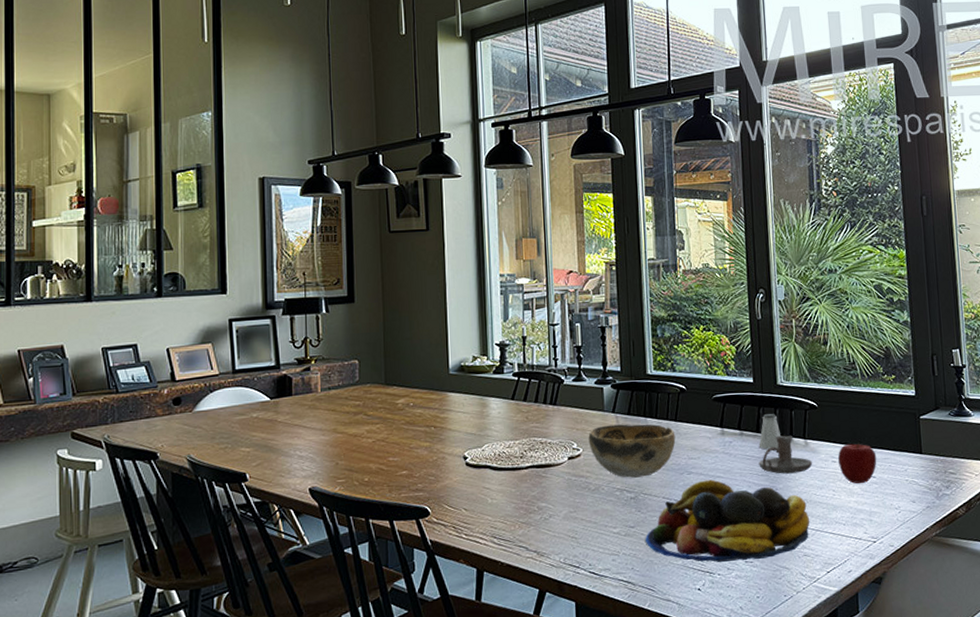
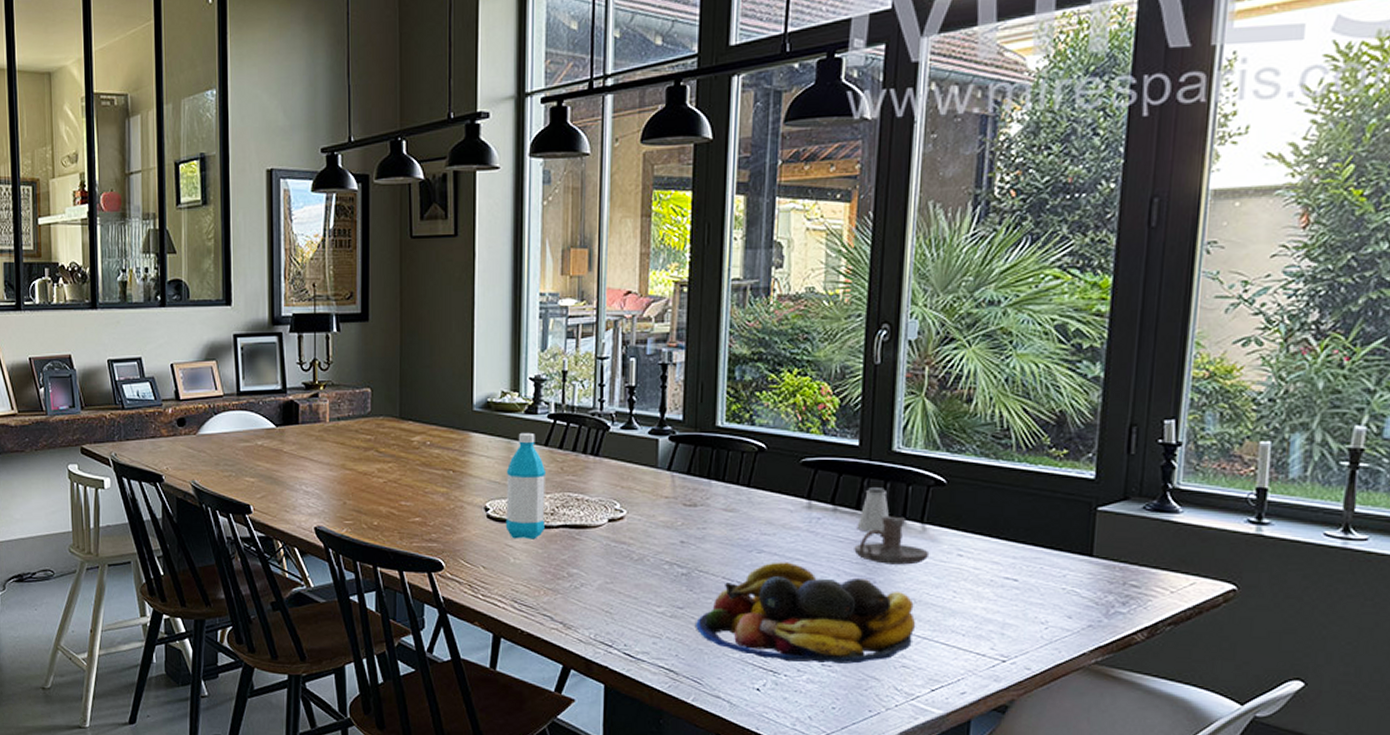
water bottle: none [480,389,516,482] -> present [505,432,547,540]
decorative bowl: present [588,424,676,478] -> none [635,485,746,551]
apple: present [838,443,877,484] -> none [966,534,1024,587]

